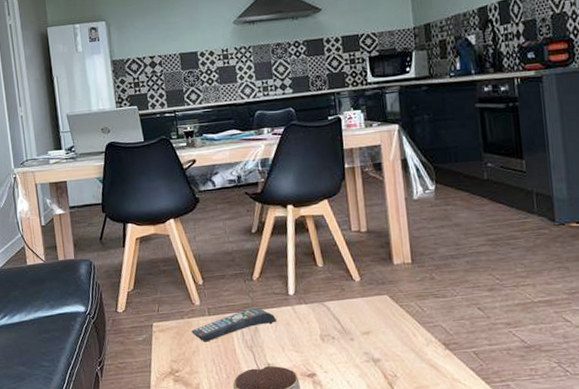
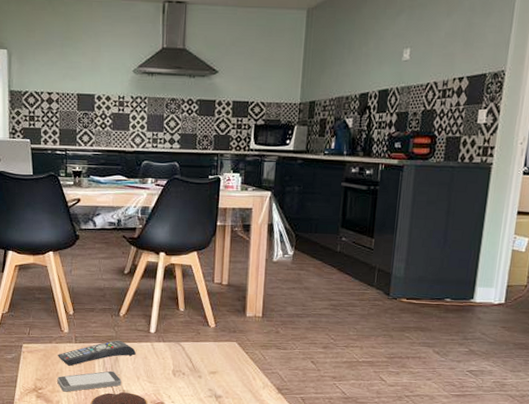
smartphone: none [194,342,265,372] -> present [57,370,121,392]

